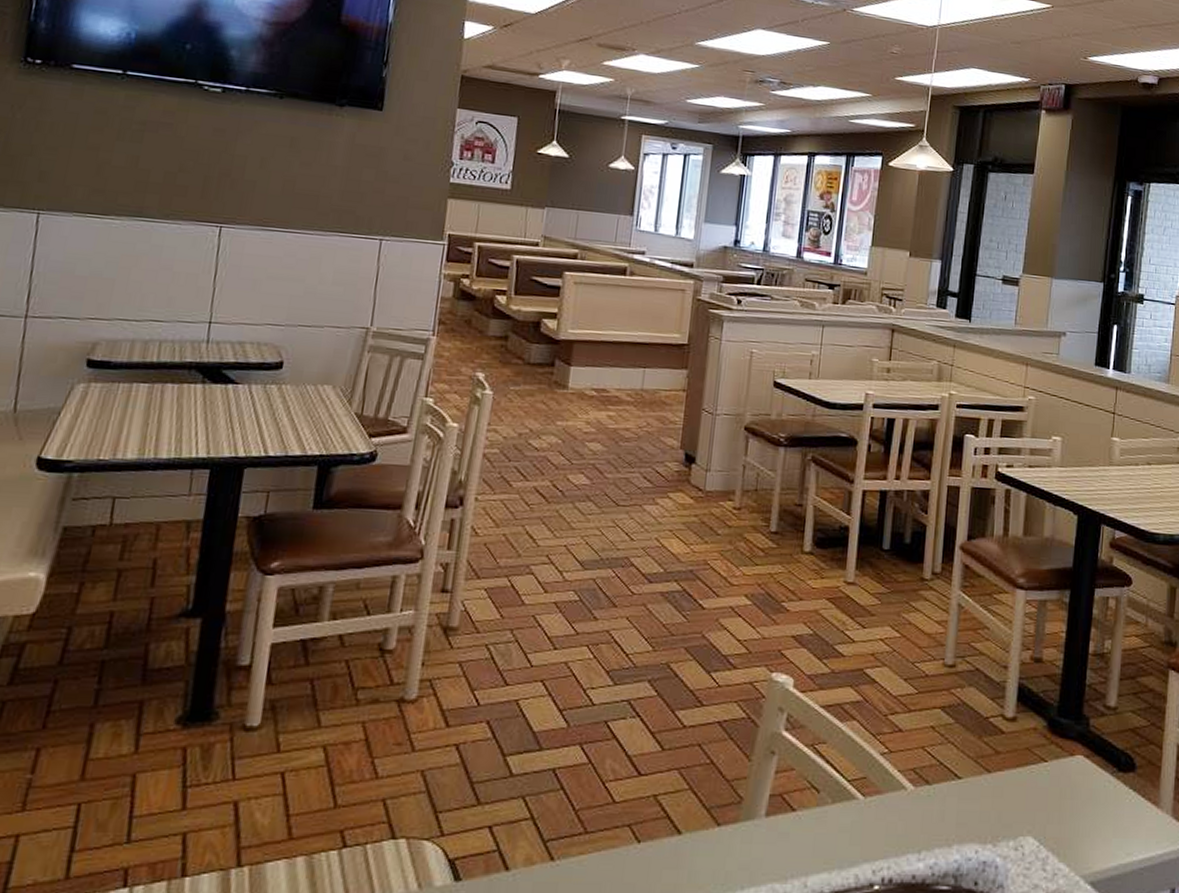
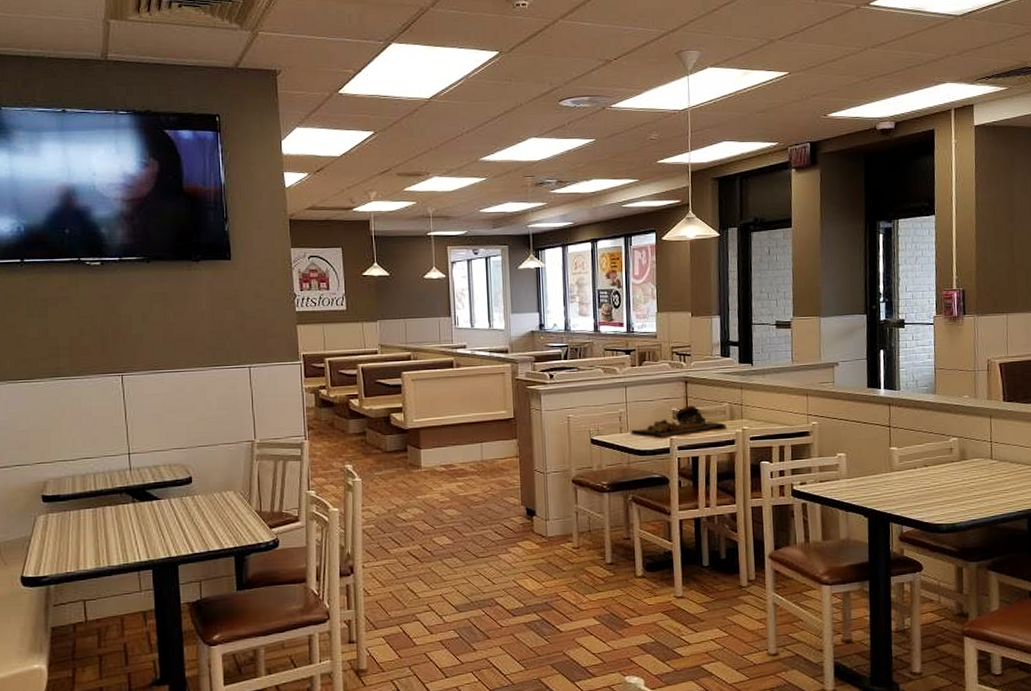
food tray: none [820,358,932,393] -> present [630,405,726,439]

